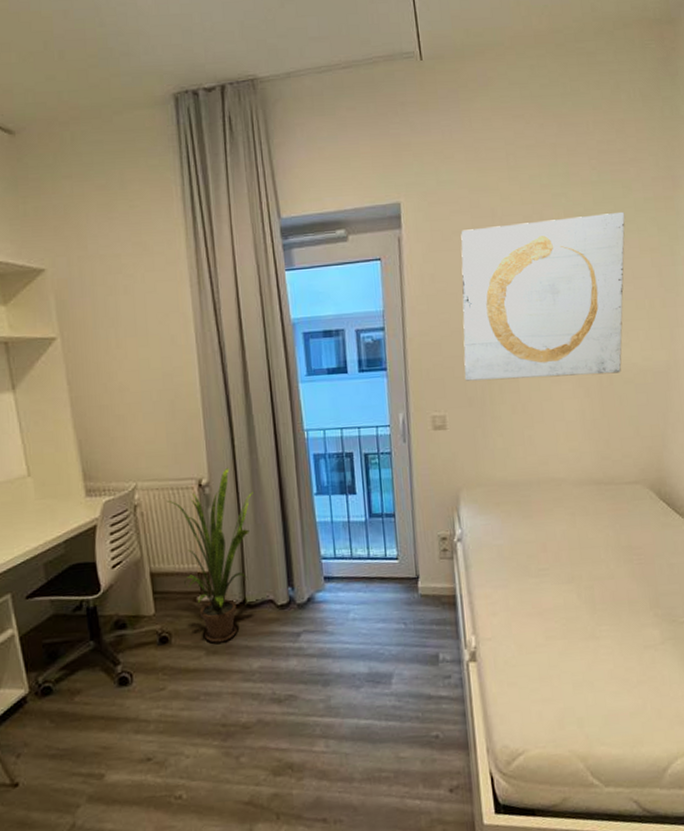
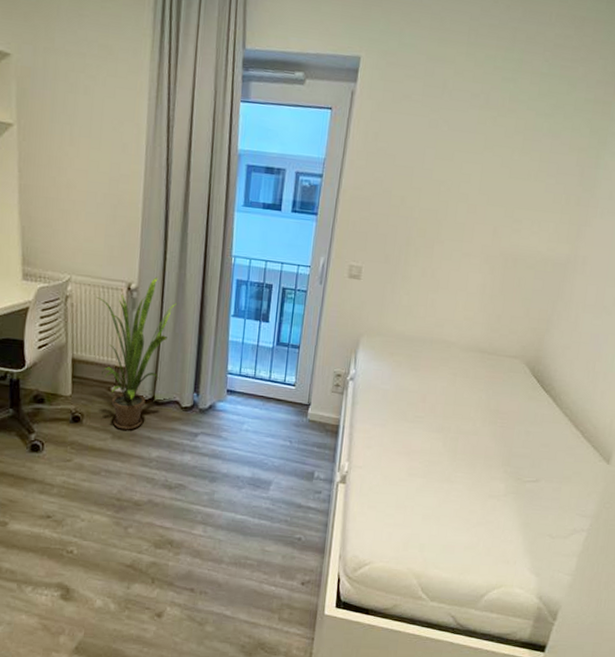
wall art: present [461,212,625,381] -> none [386,95,564,258]

